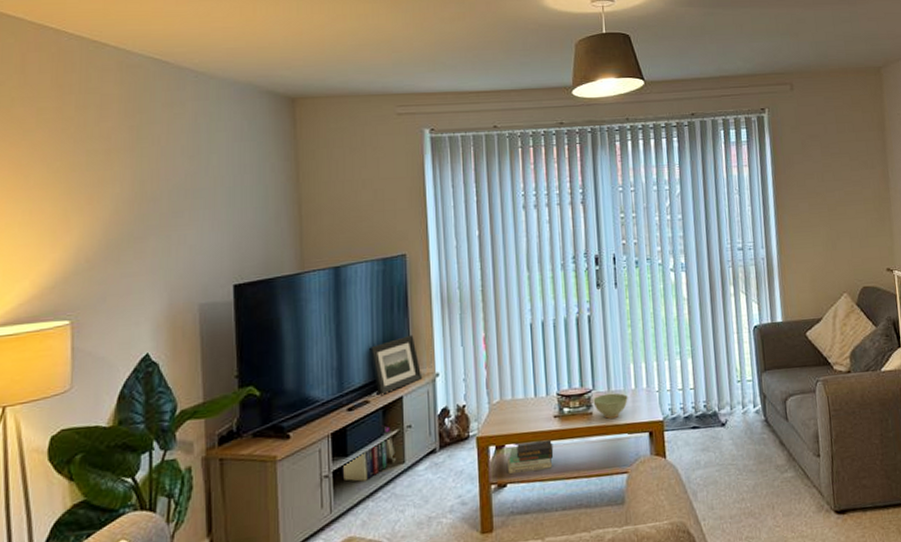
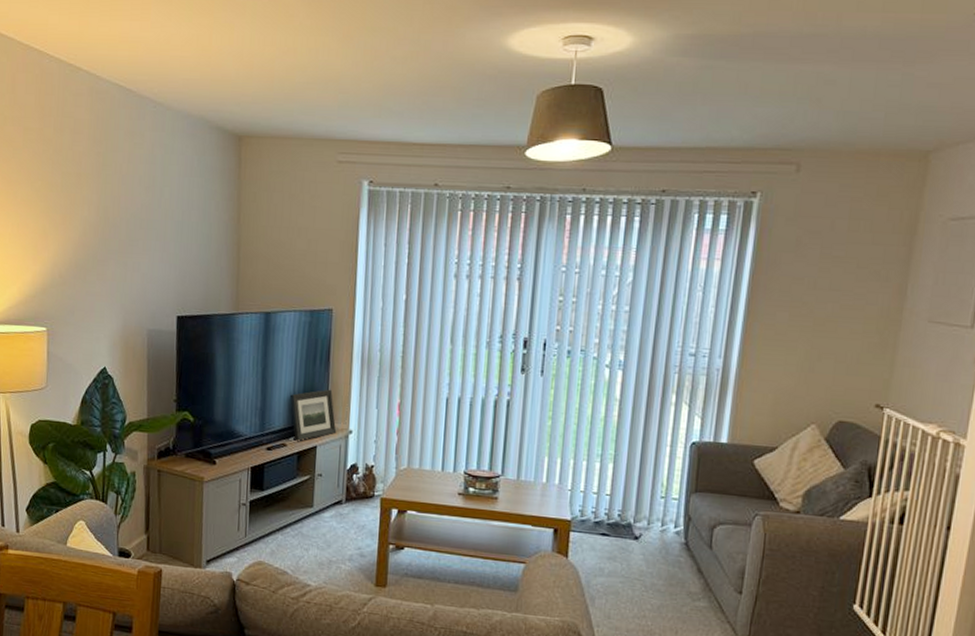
books: present [342,425,397,482] -> none [257,469,307,516]
books: present [508,440,554,475] -> none [407,512,454,542]
bowl: present [593,393,628,419] -> none [500,481,537,508]

